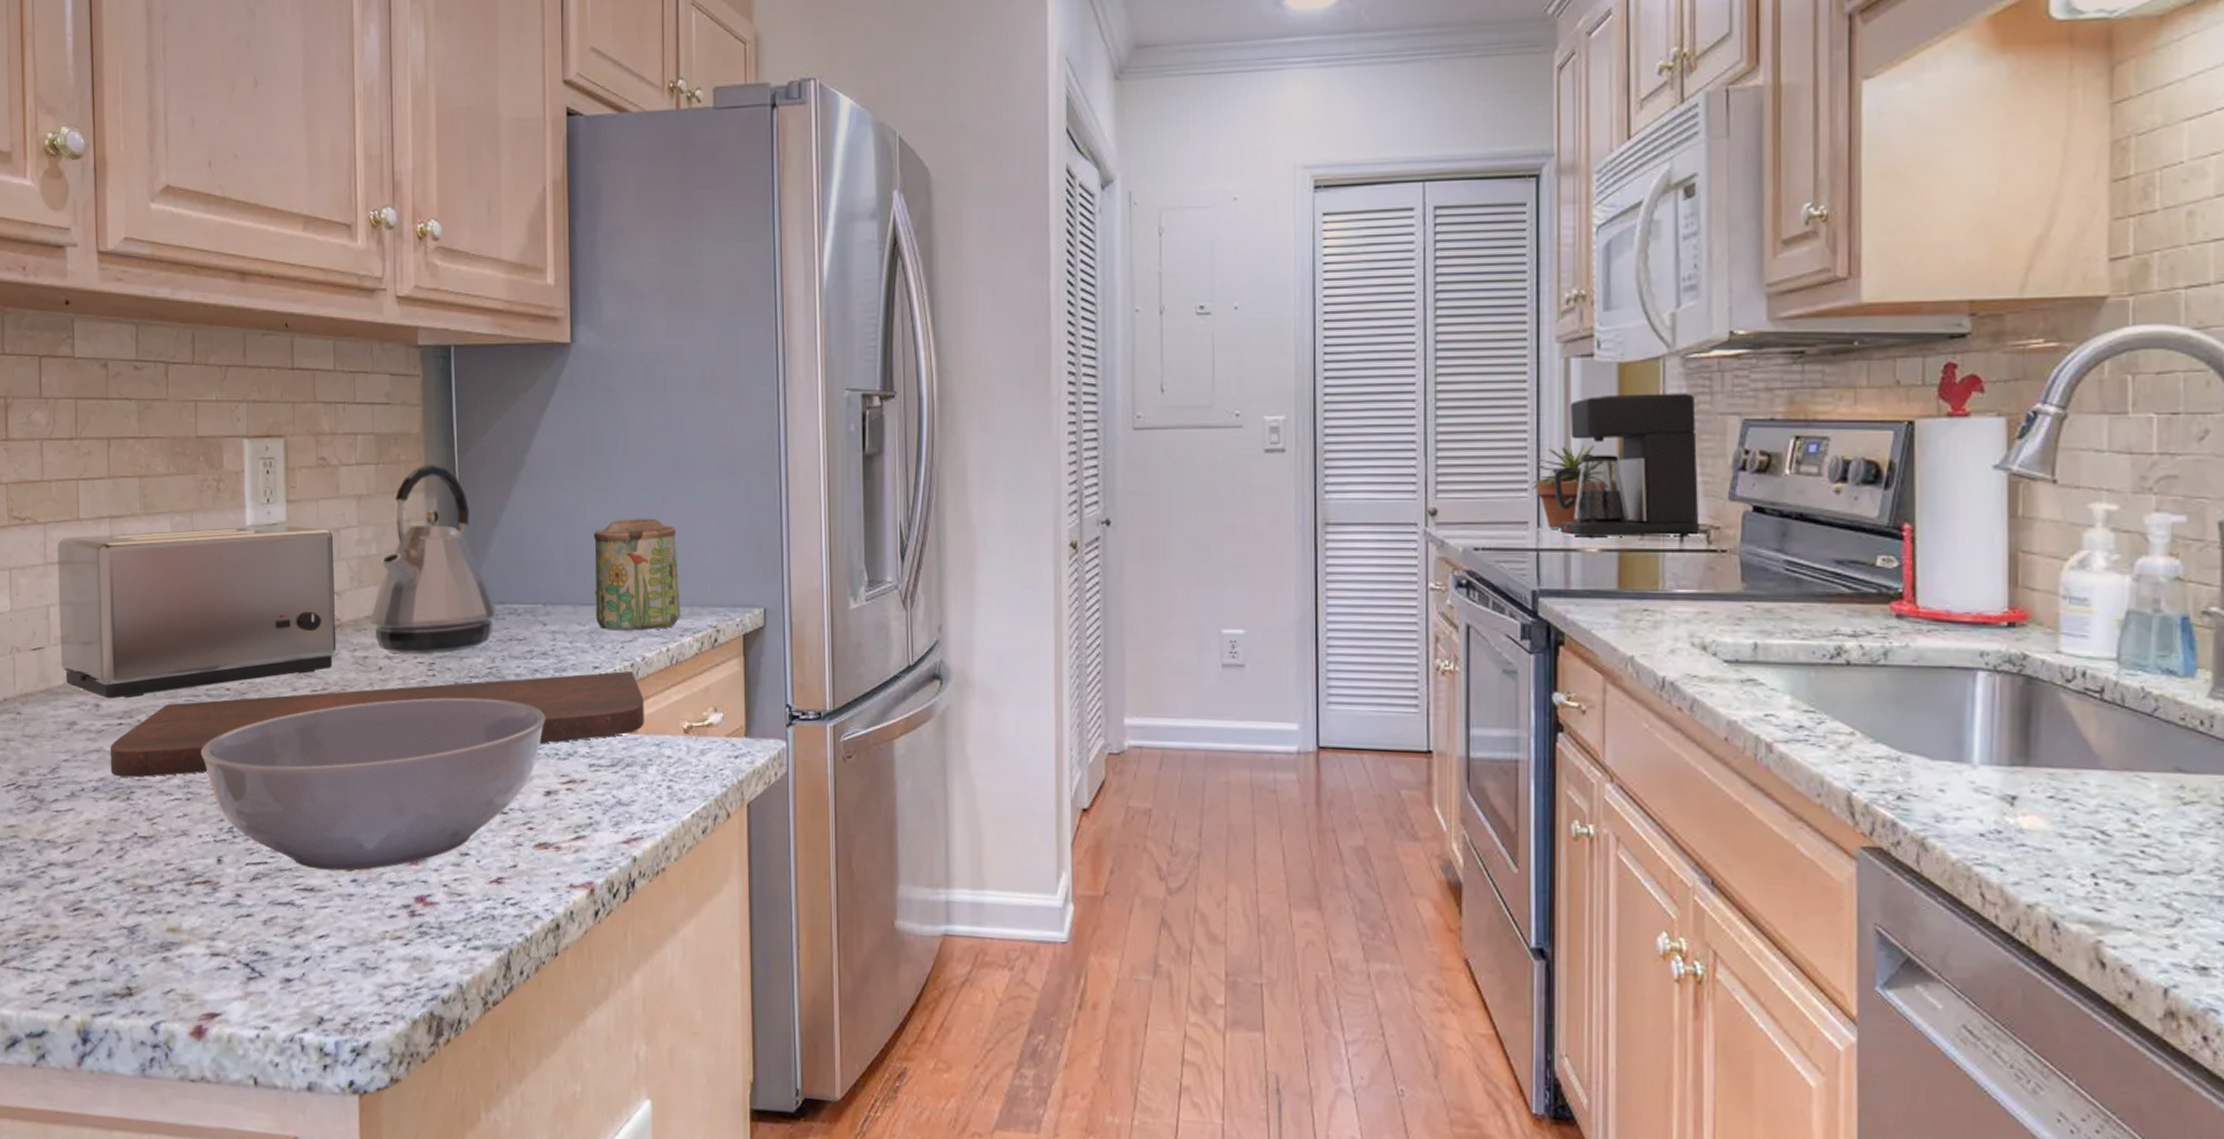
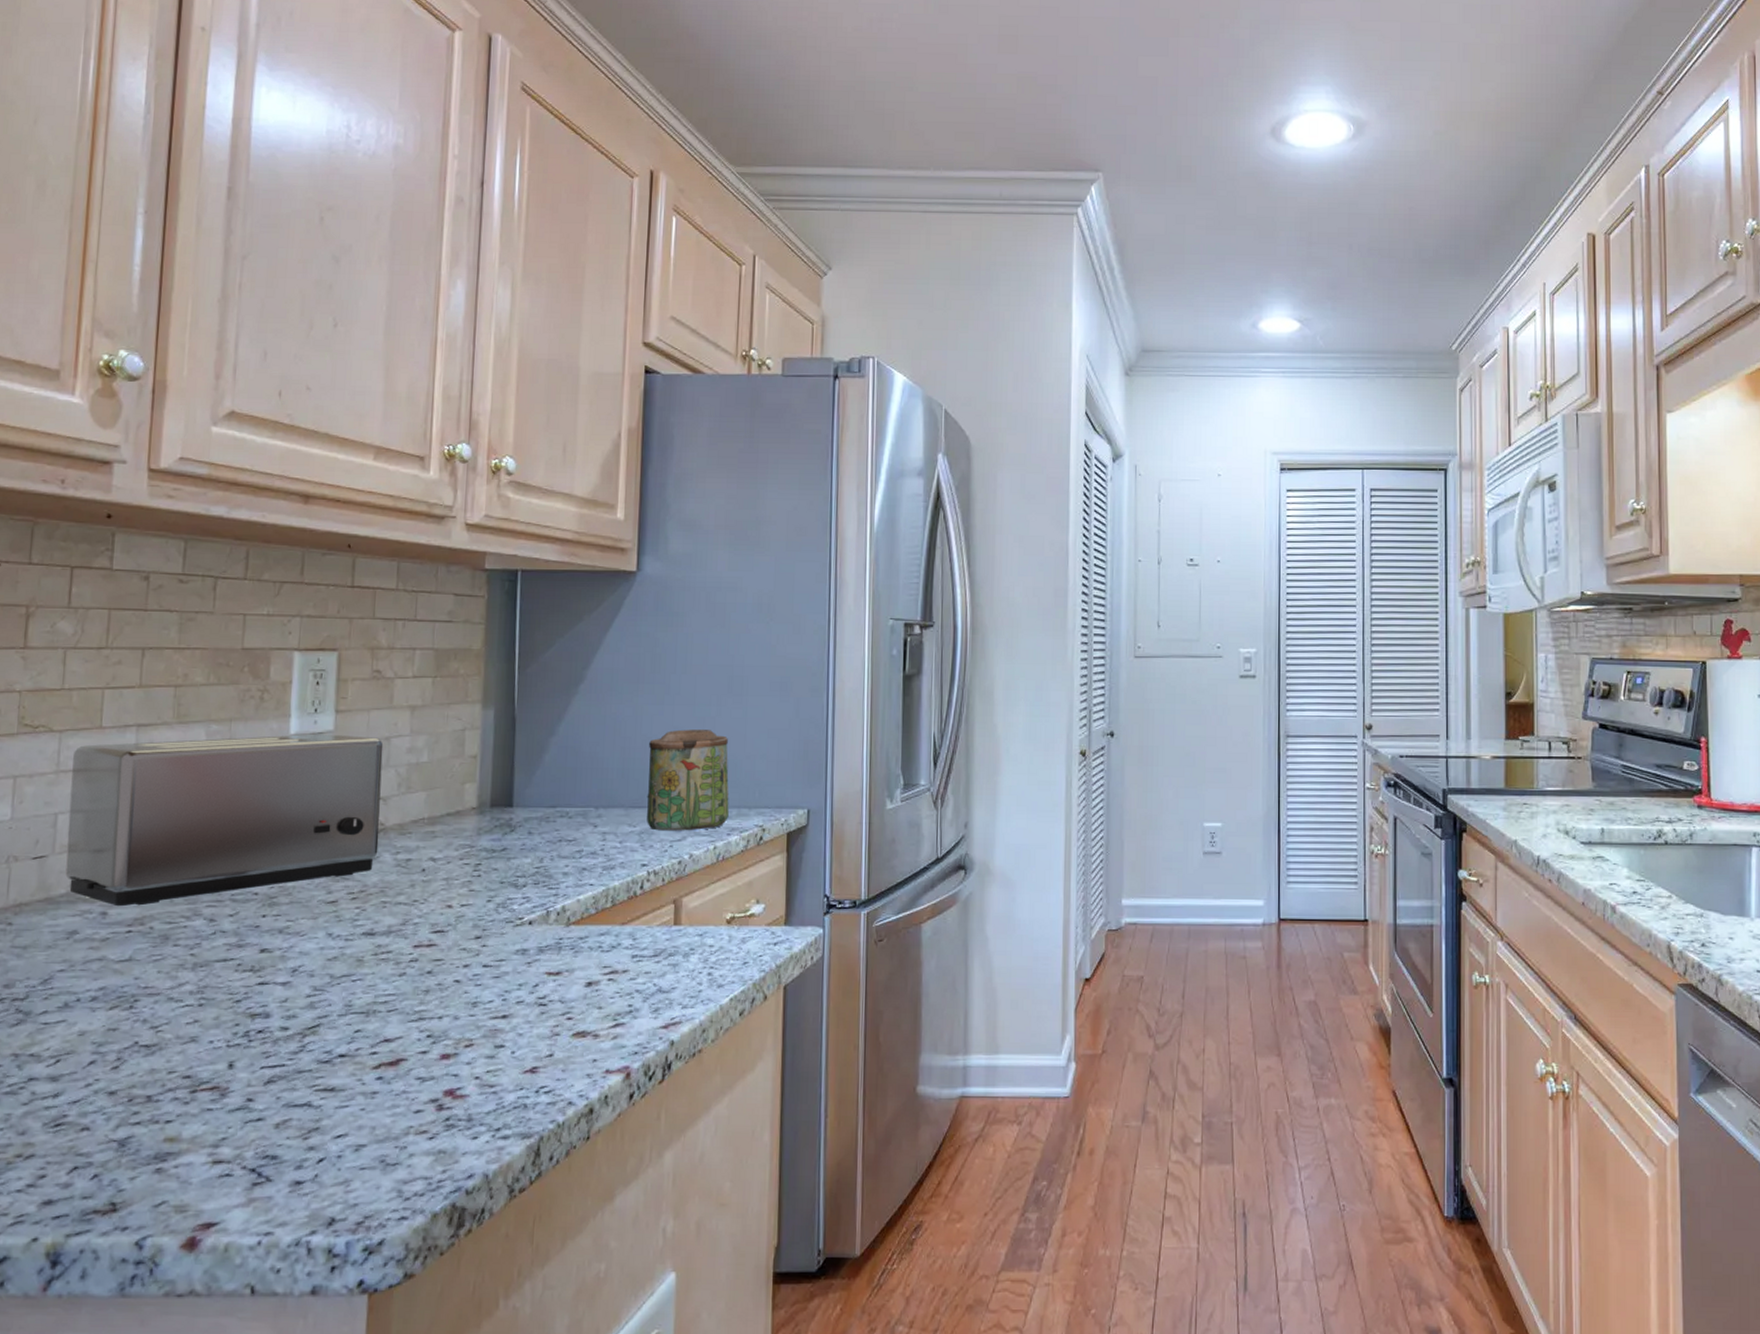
cutting board: present [110,671,644,778] -> none [113,868,690,985]
bowl: present [200,697,545,871] -> none [219,896,591,1069]
kettle: present [371,464,496,655] -> none [416,677,548,857]
potted plant: present [1532,445,1594,529] -> none [1443,675,1487,740]
coffee maker: present [1554,393,1700,538] -> none [1458,637,1562,747]

